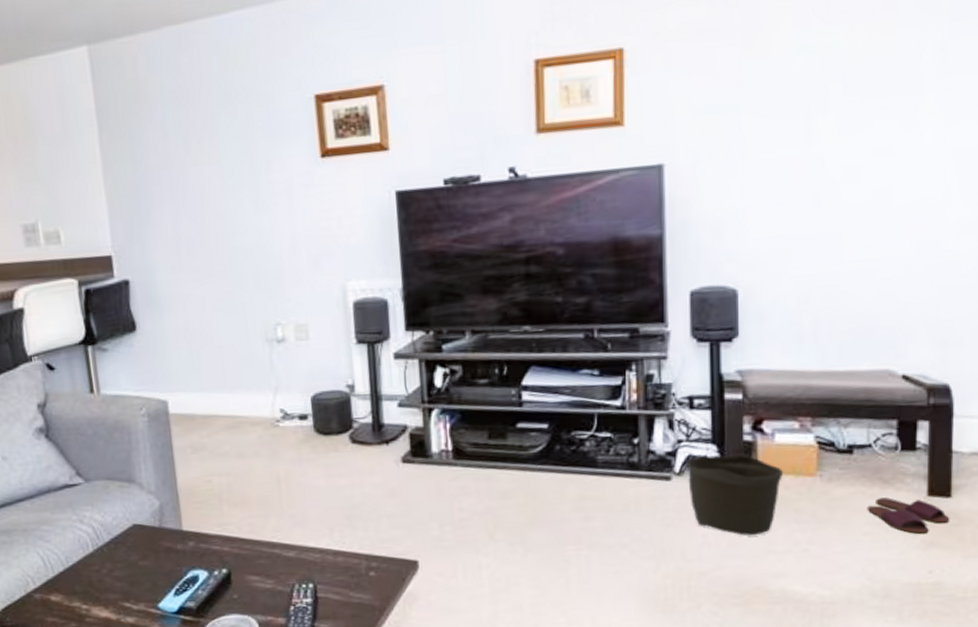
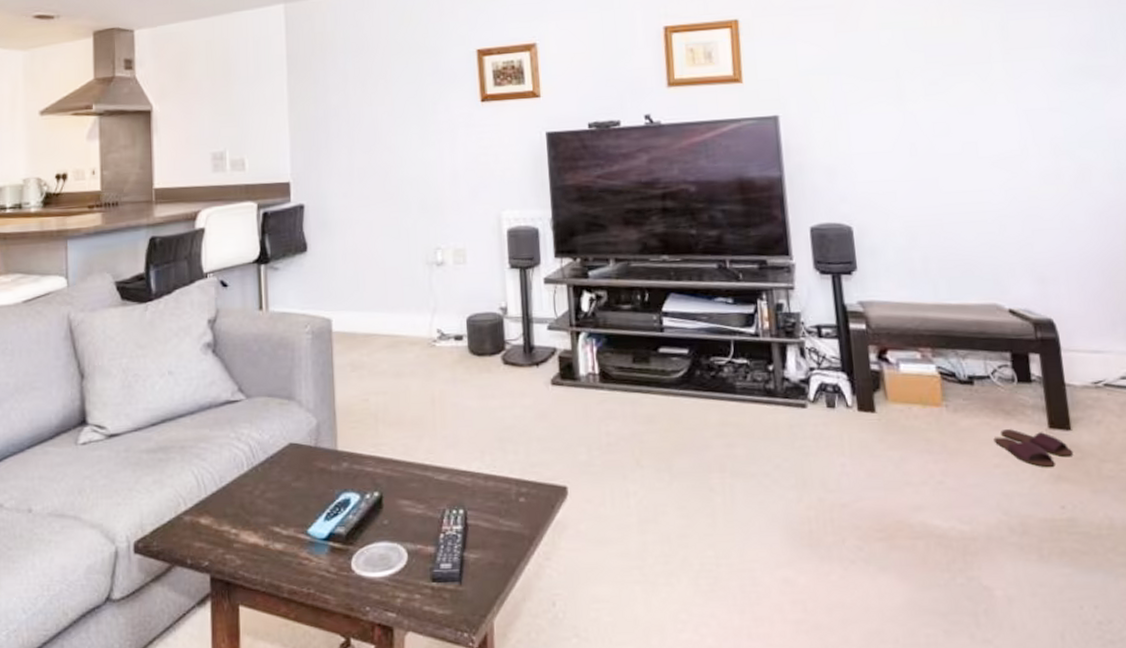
basket: present [686,453,784,536] -> none [819,382,912,466]

